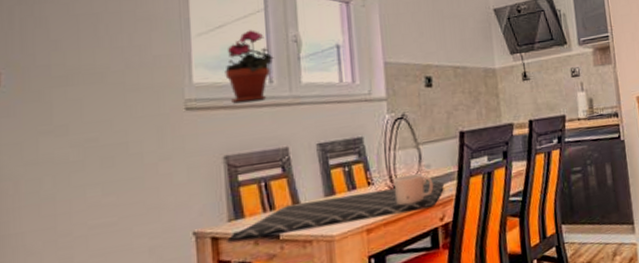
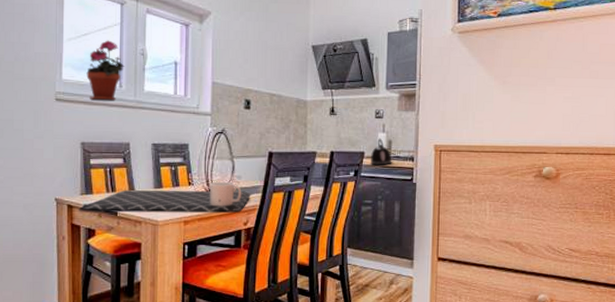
kettle: none [572,97,596,128] -> present [371,138,392,165]

